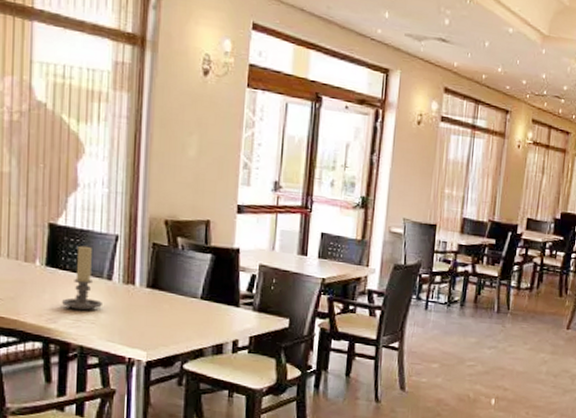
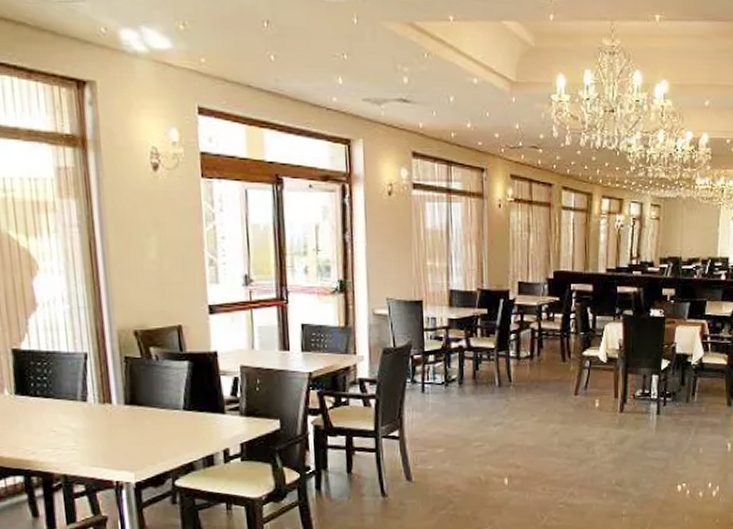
candle holder: present [62,245,102,311] -> none [38,368,81,438]

